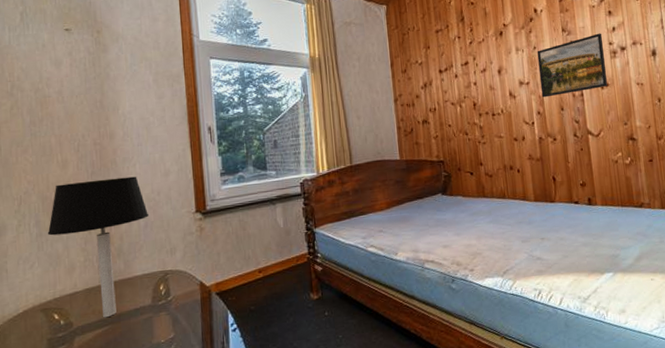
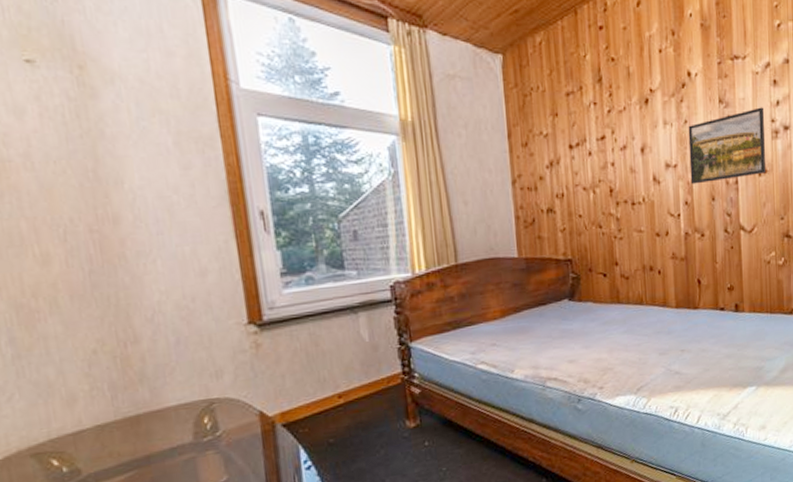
table lamp: present [47,176,150,318] -> none [29,276,182,462]

